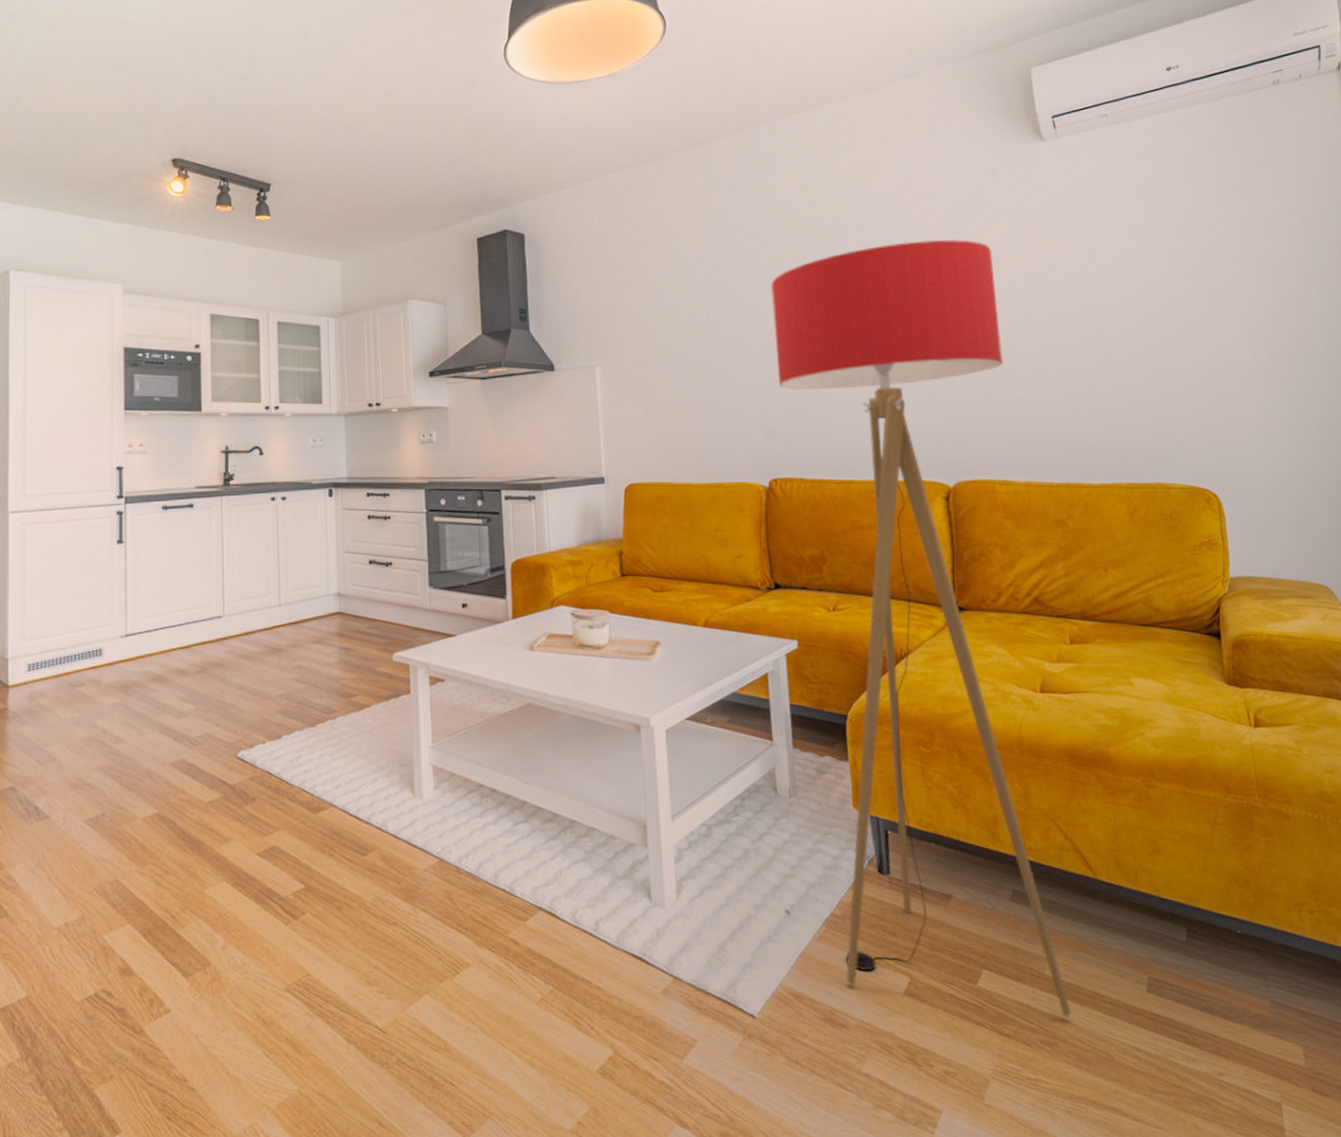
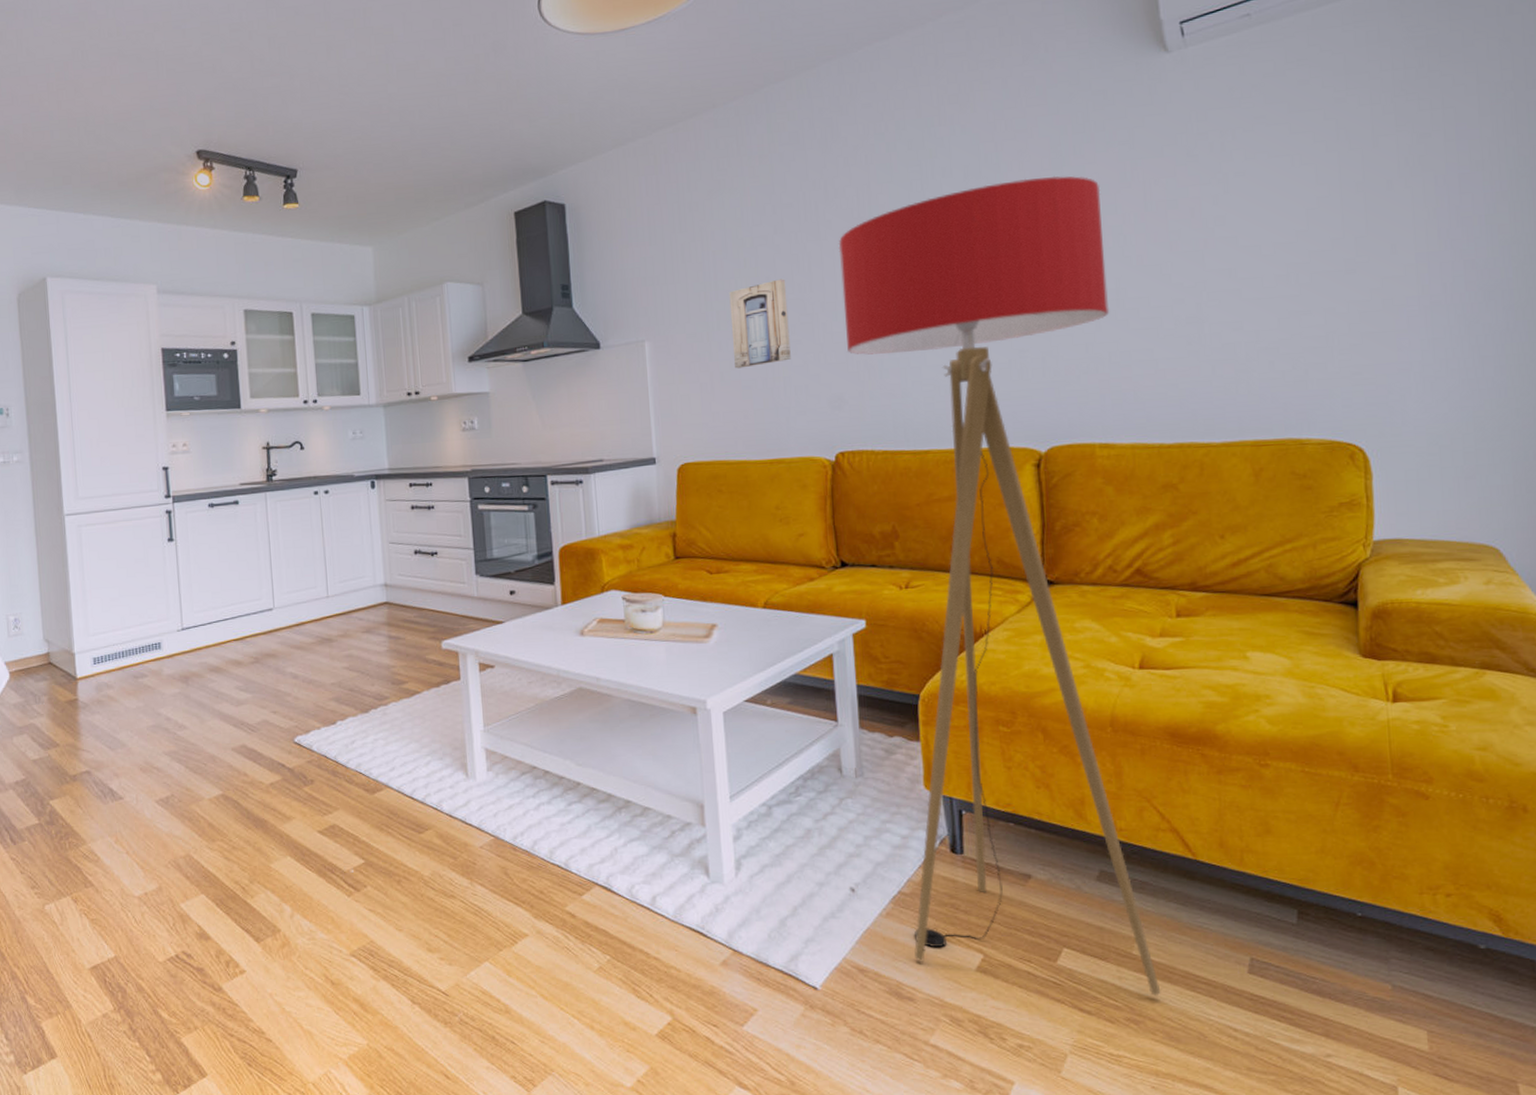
wall art: none [673,315,729,396] -> present [729,279,791,369]

